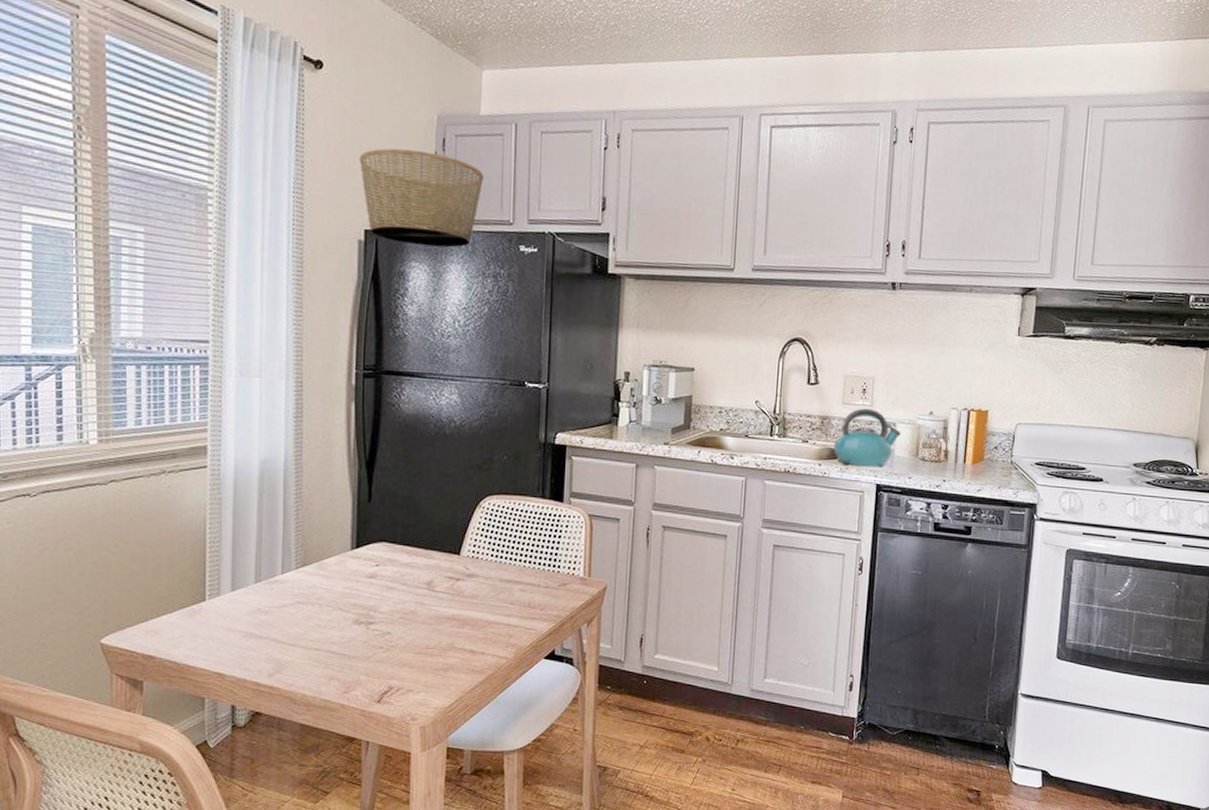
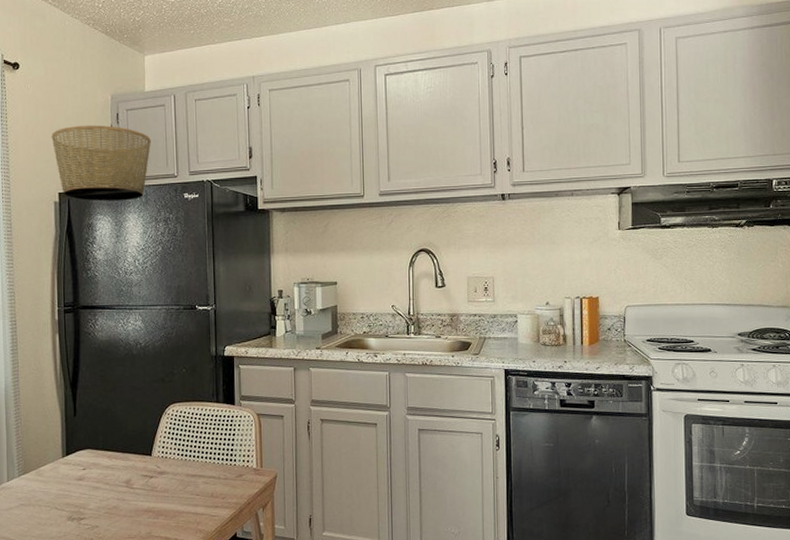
kettle: present [833,408,901,468] -> none [464,304,522,355]

